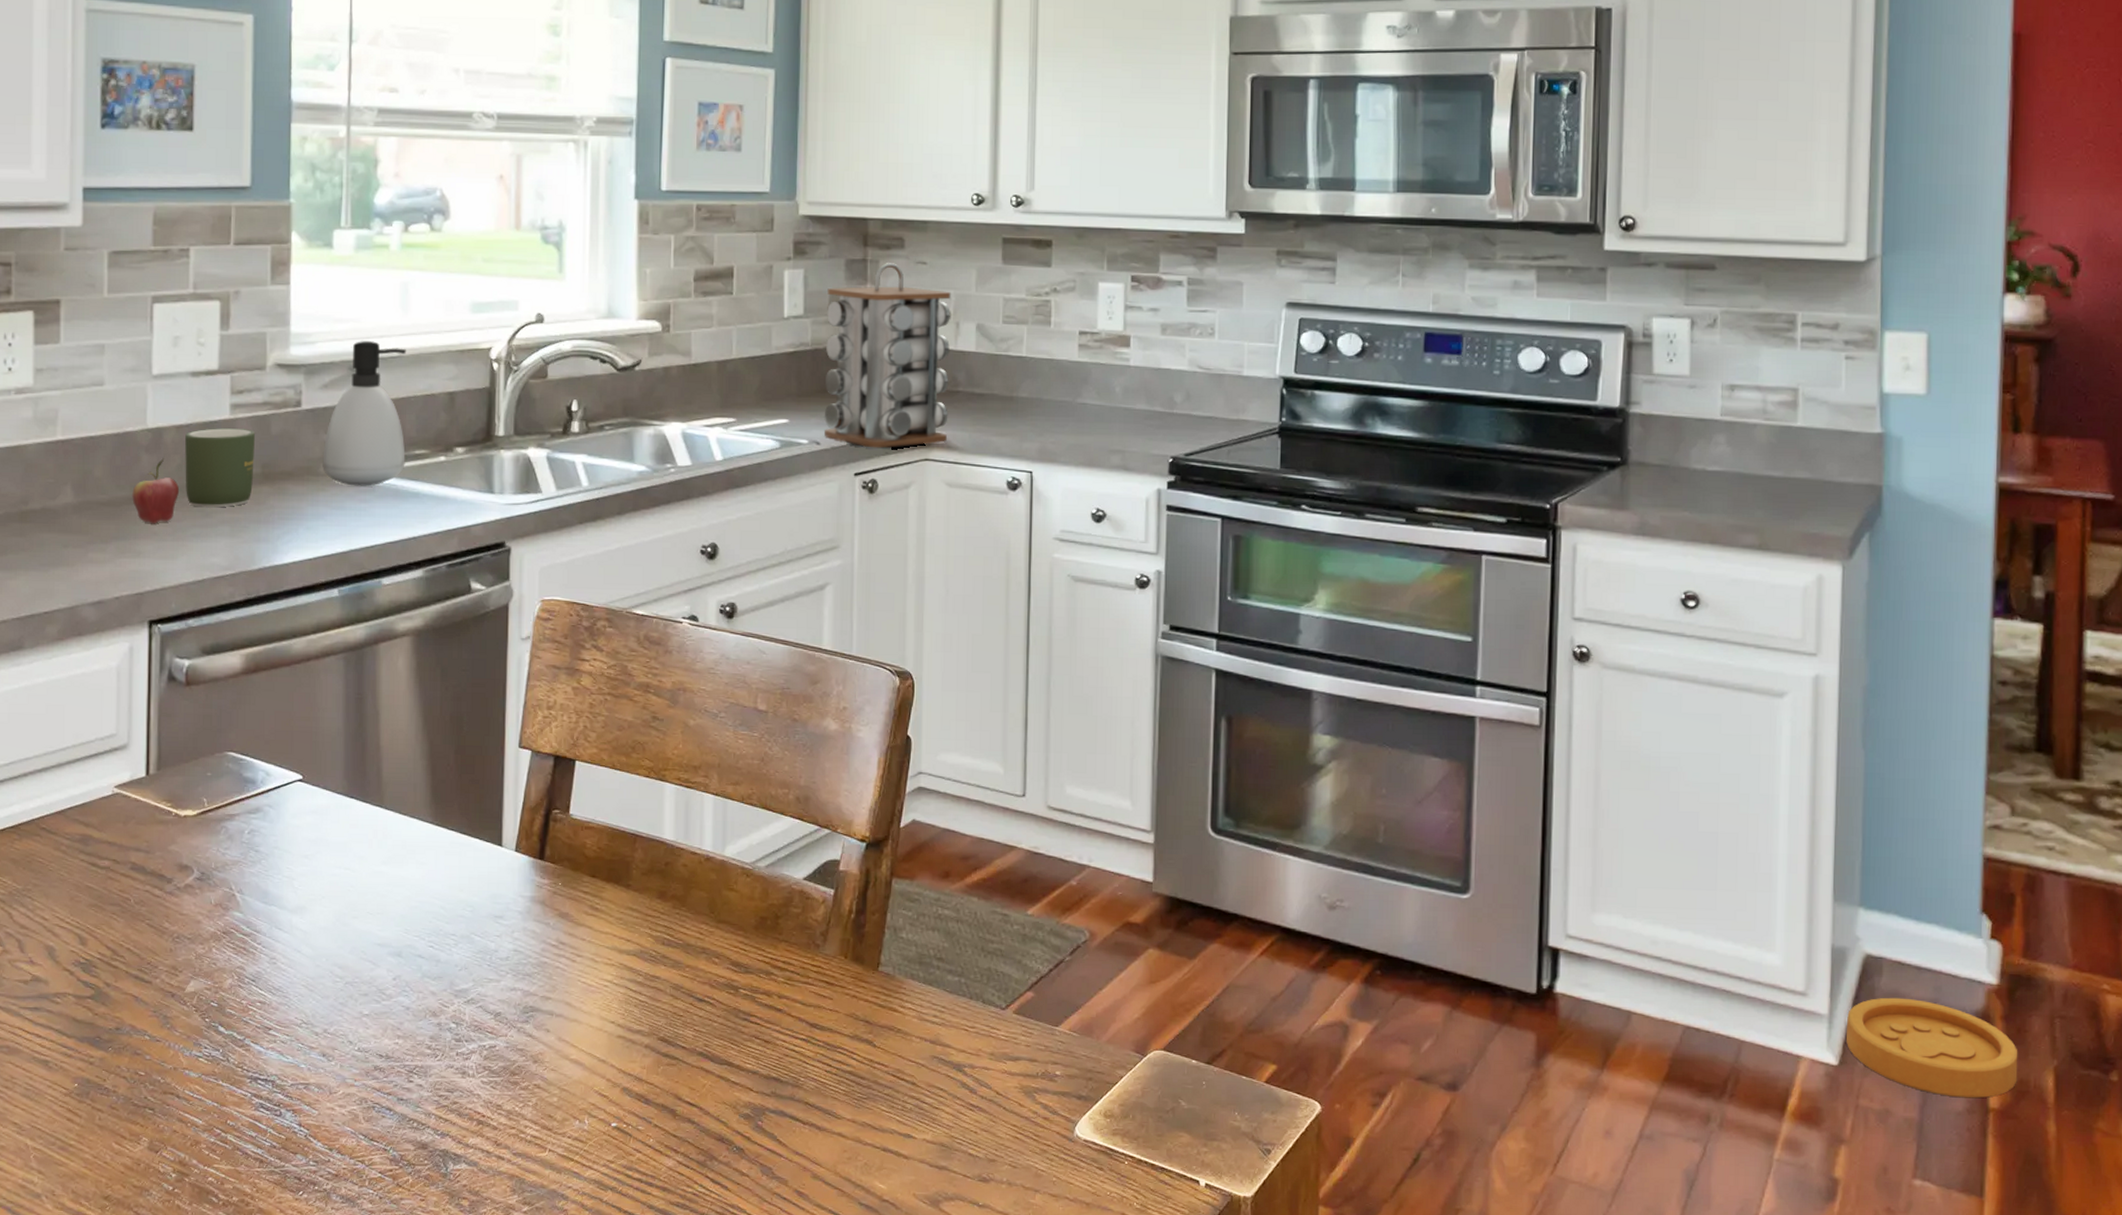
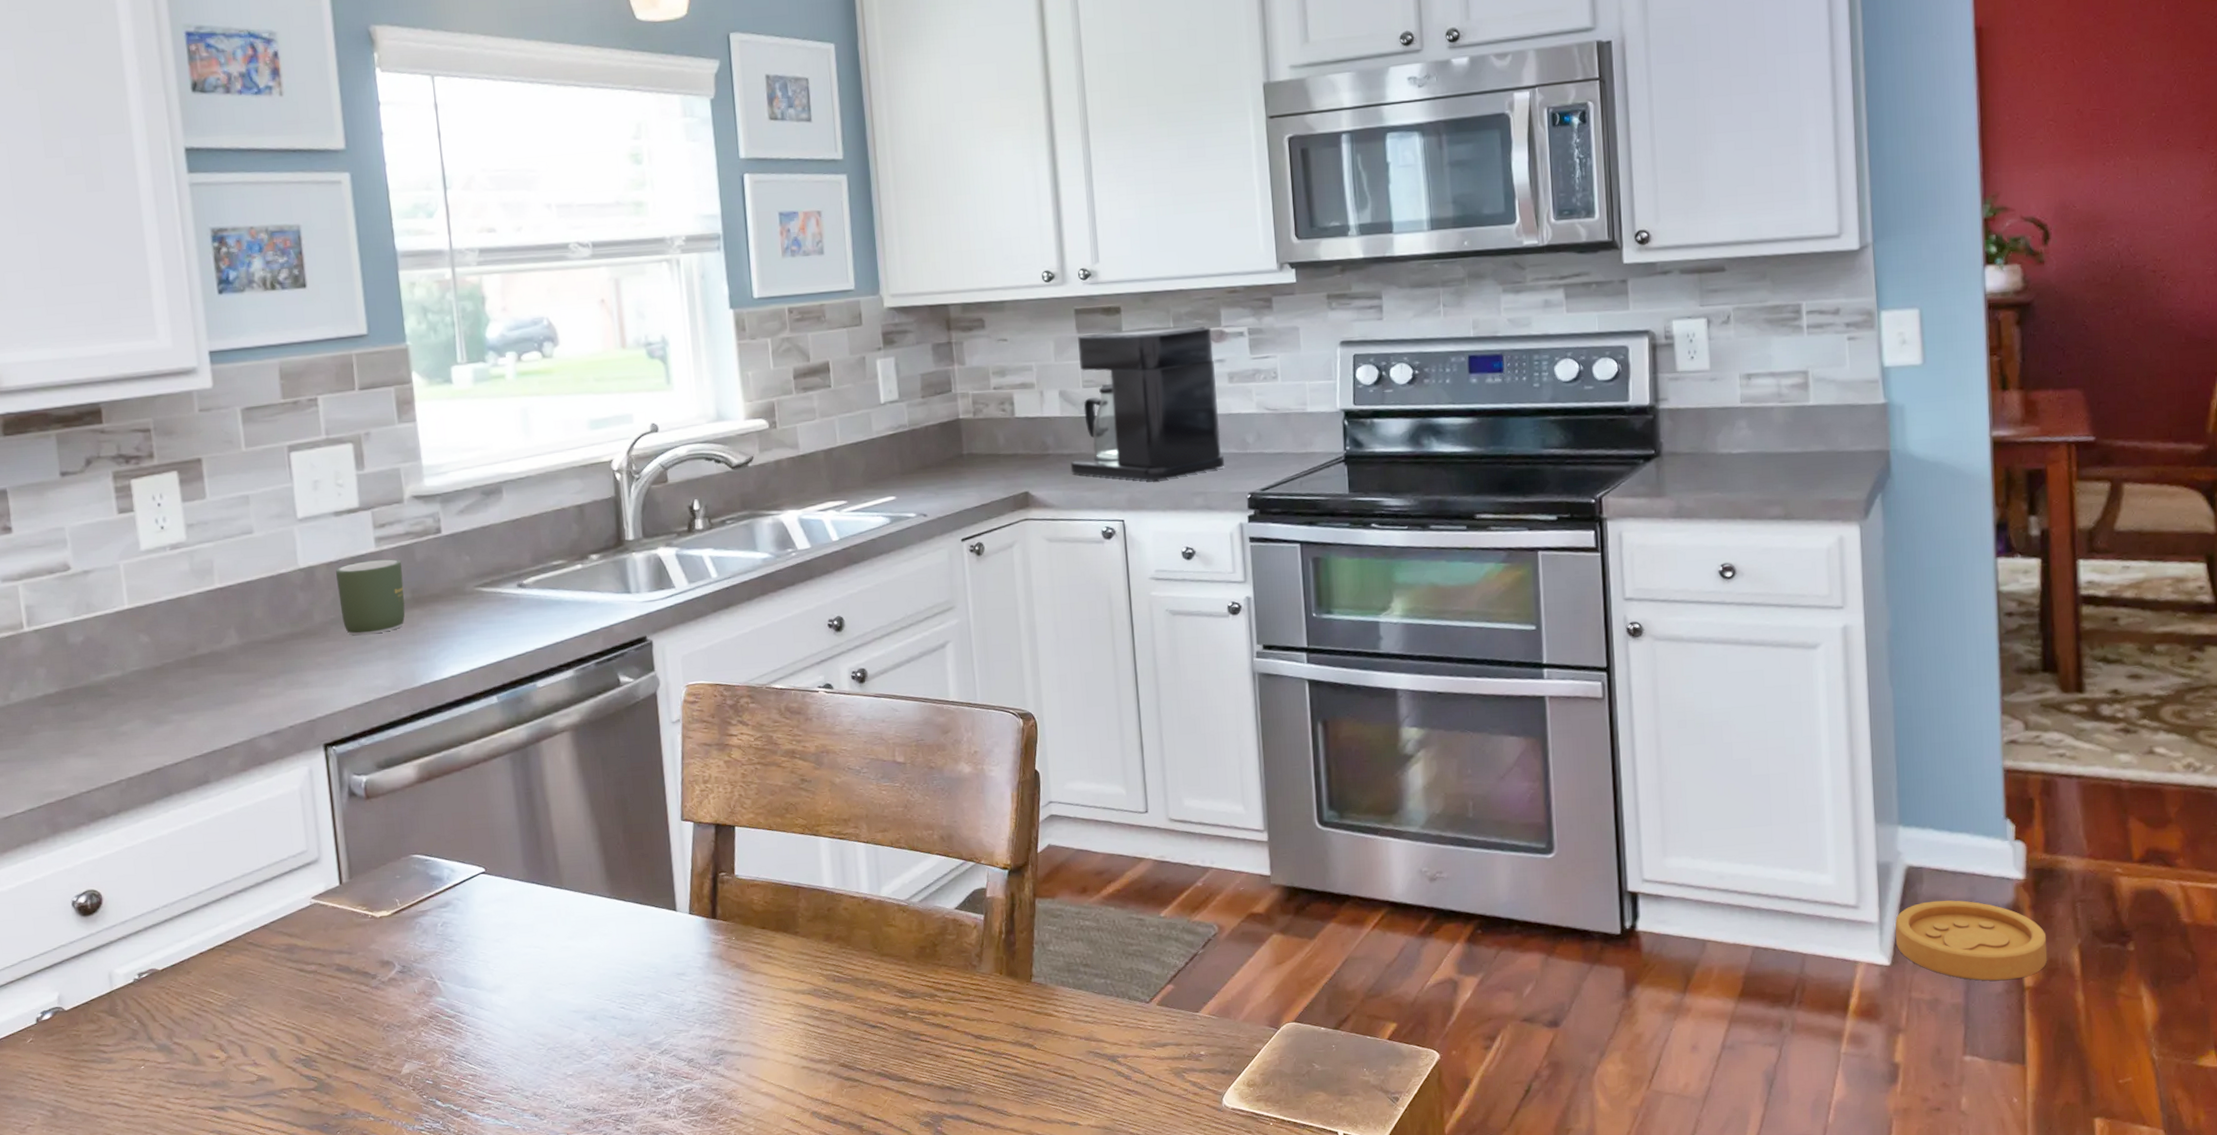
fruit: present [132,458,180,524] -> none [292,594,337,656]
soap dispenser: present [322,341,406,486] -> none [467,465,545,601]
spice rack: present [824,263,951,449] -> none [918,343,1043,514]
coffee maker: none [980,264,1148,432] -> present [1070,326,1225,481]

